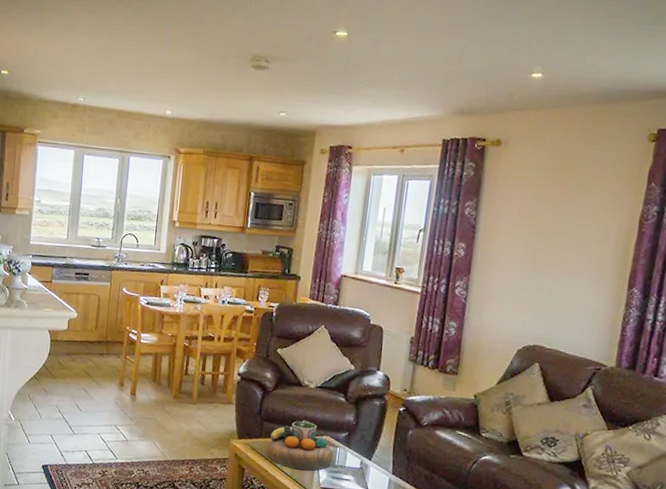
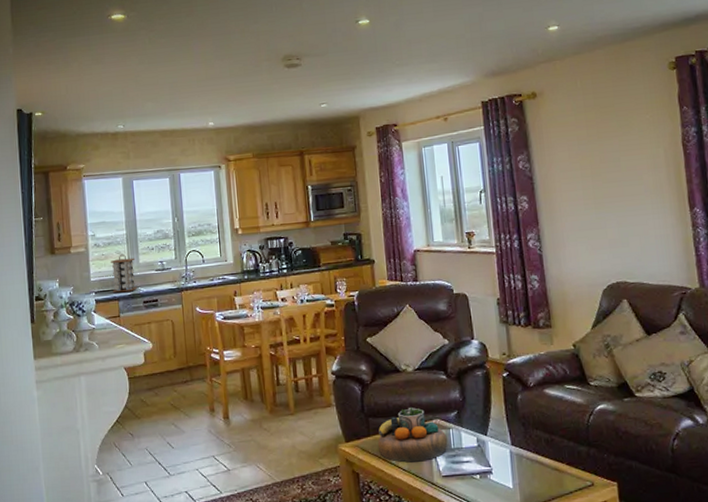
spice rack: none [48,224,75,262] -> present [110,254,138,293]

